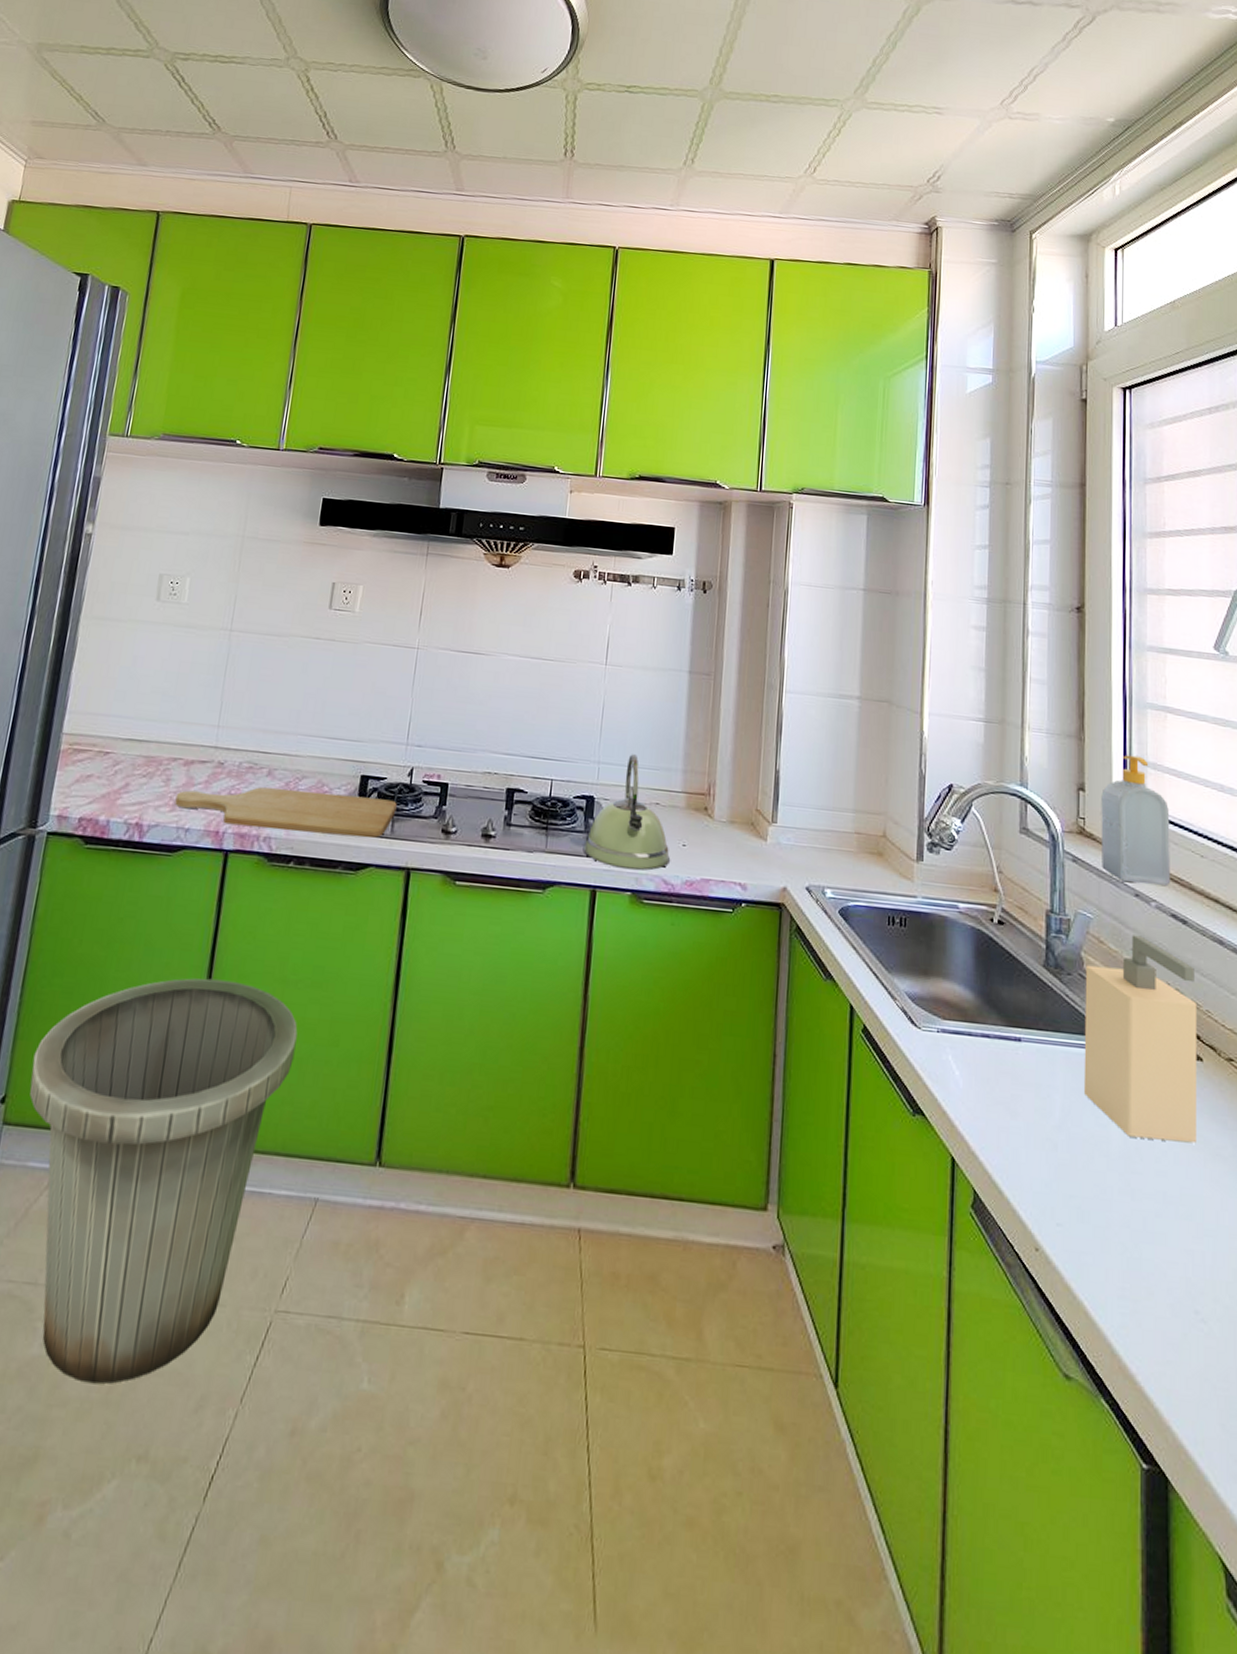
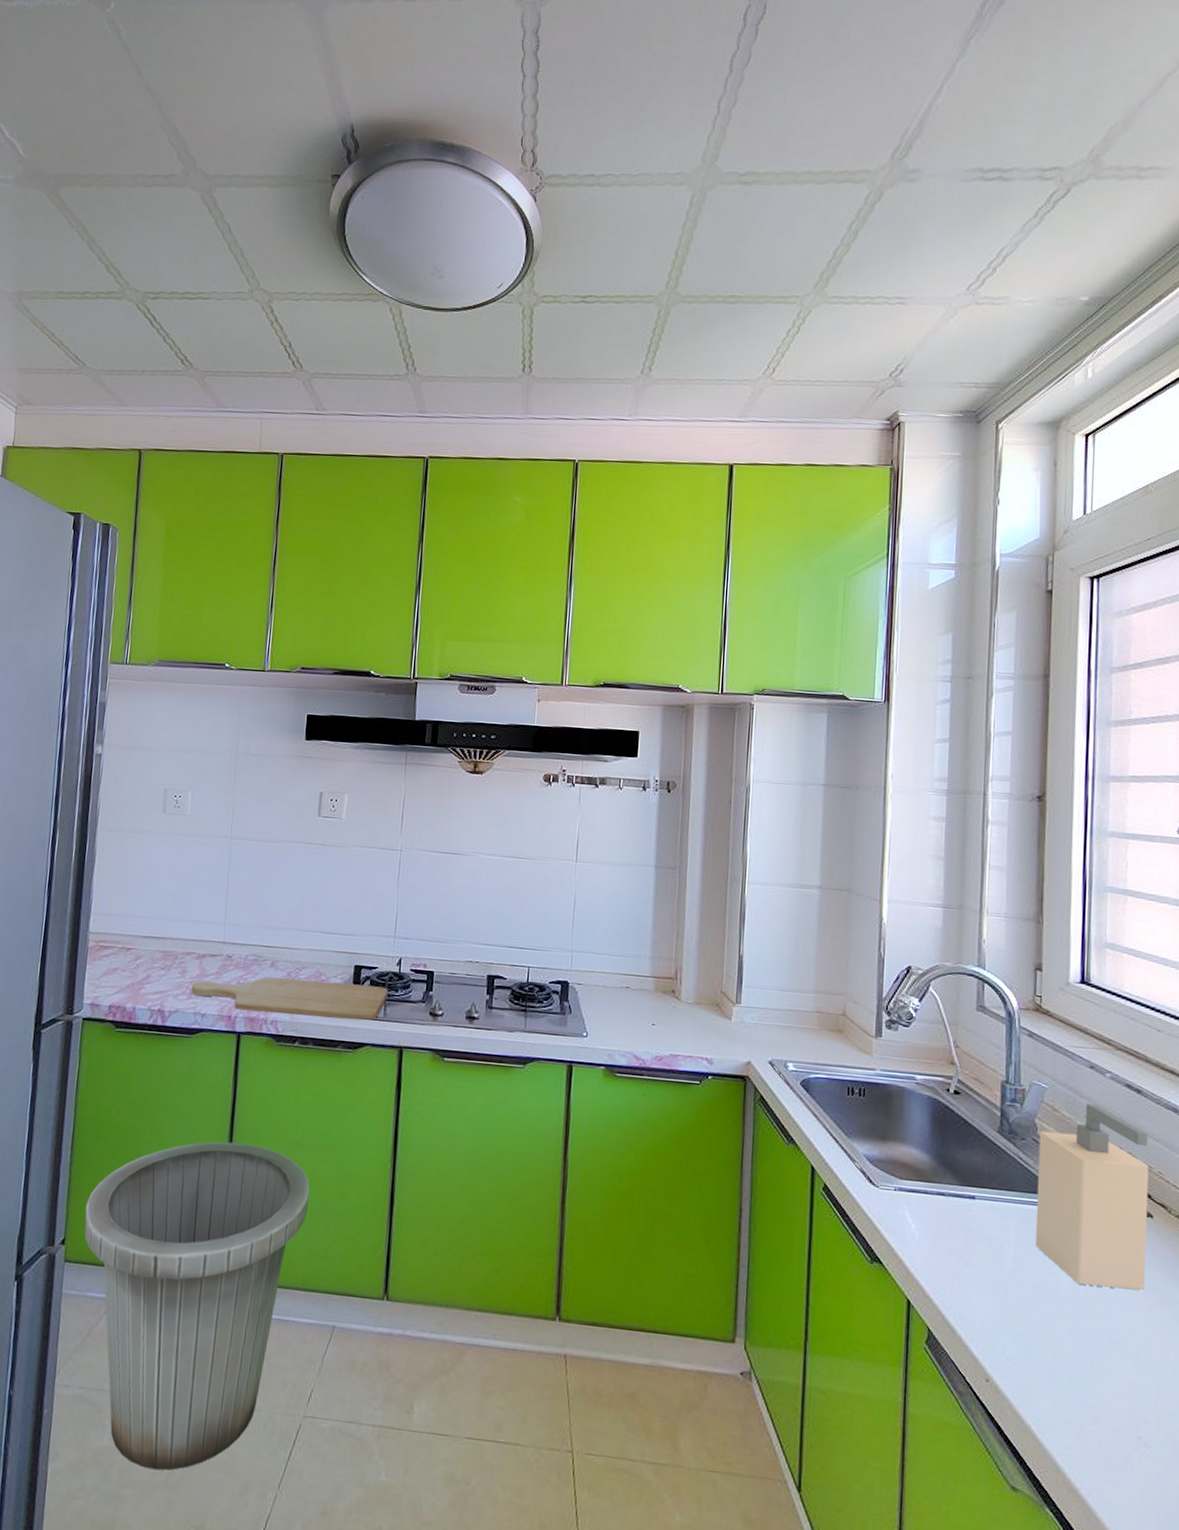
kettle: present [583,754,670,871] -> none [559,943,640,1048]
soap bottle: present [1101,755,1170,885] -> none [1057,936,1127,1058]

